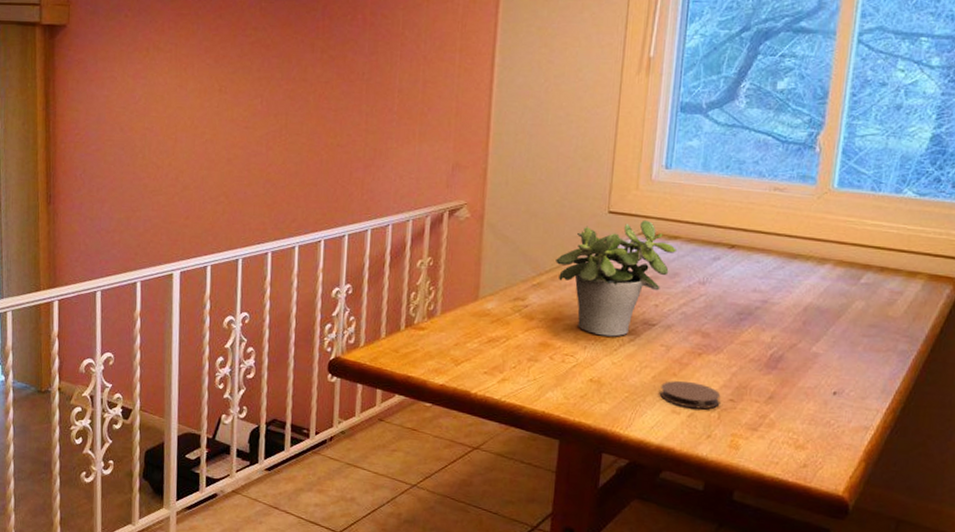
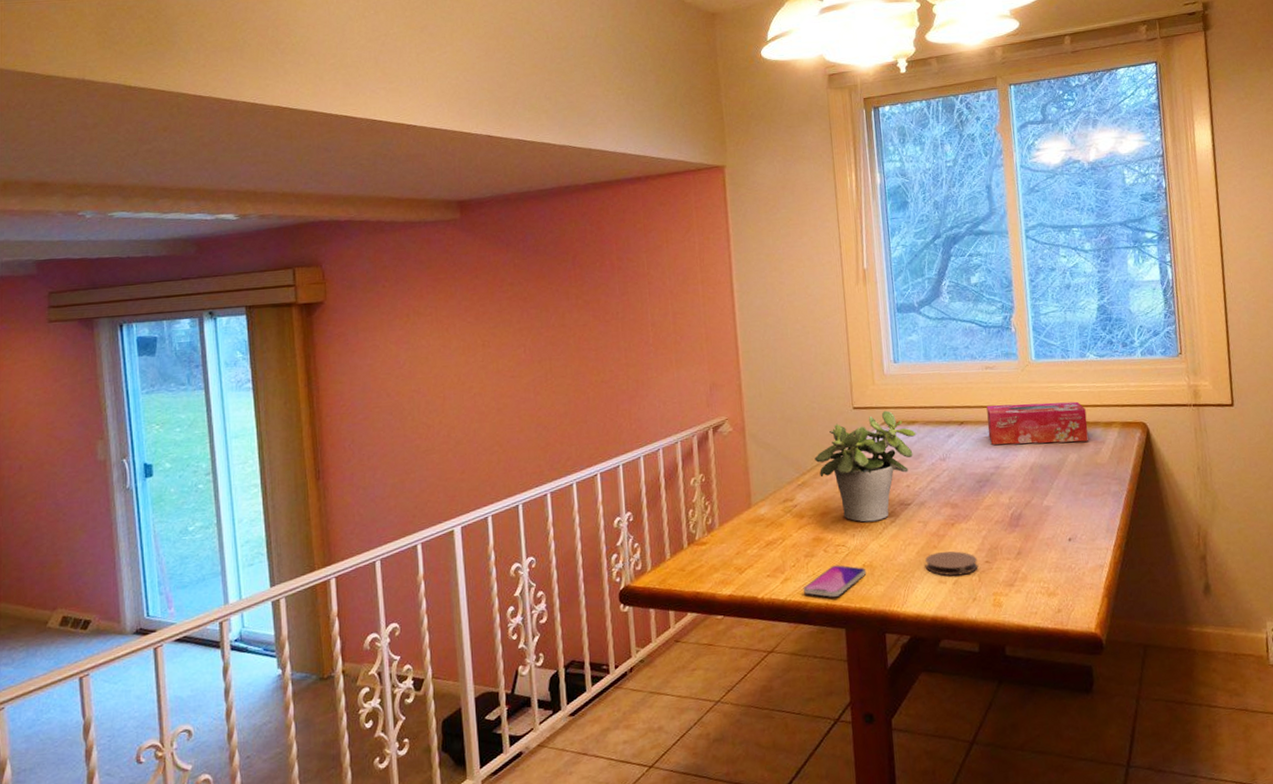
smartphone: none [520,374,593,407] -> present [802,565,867,597]
tissue box: none [761,231,888,290] -> present [986,401,1088,445]

